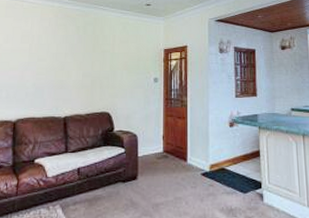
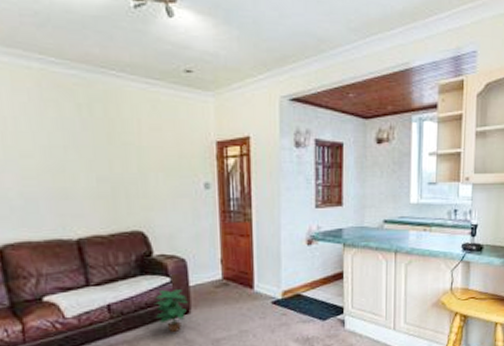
potted plant: none [112,159,136,196] -> present [155,289,188,333]

